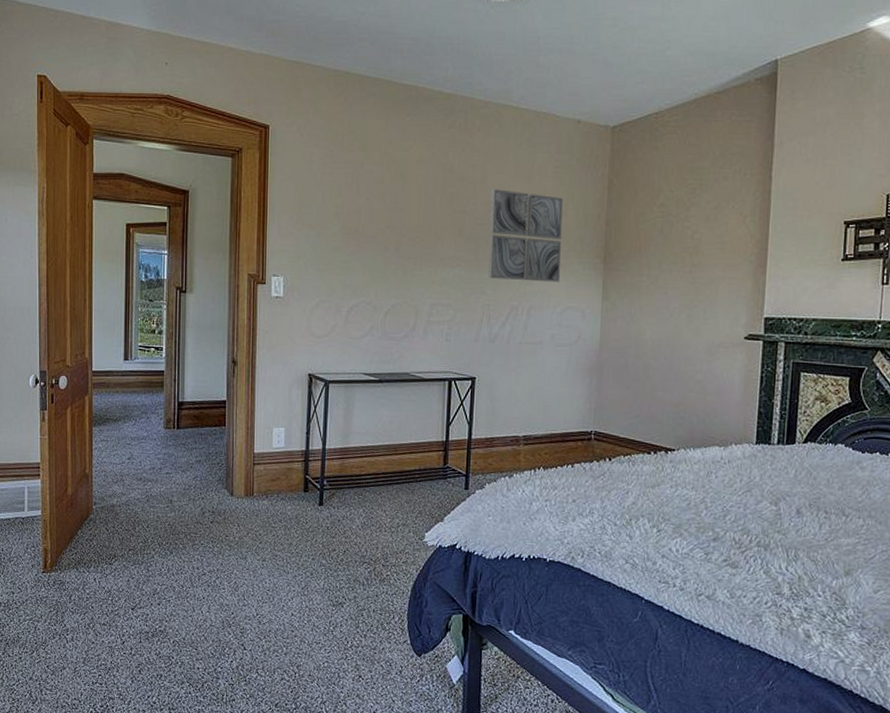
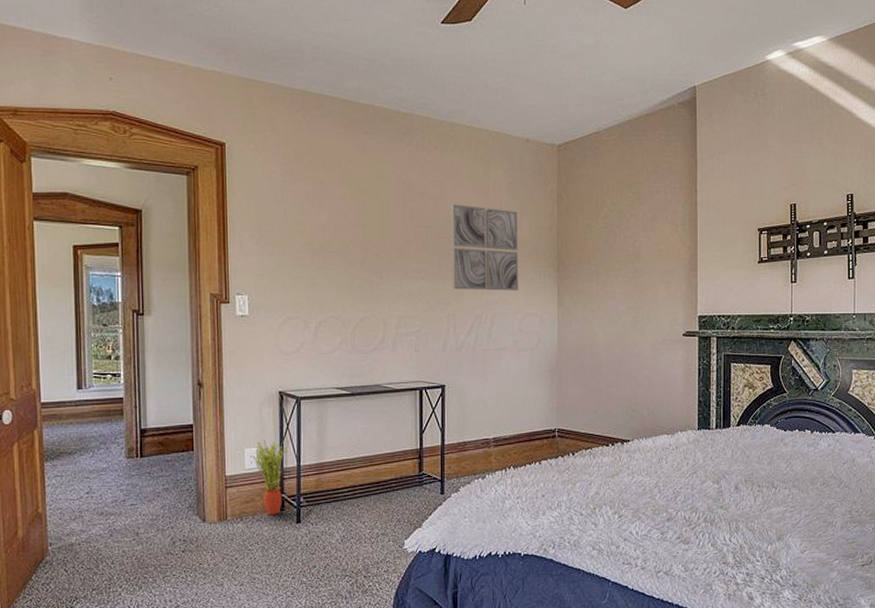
potted plant: none [280,420,314,495] -> present [253,439,287,515]

